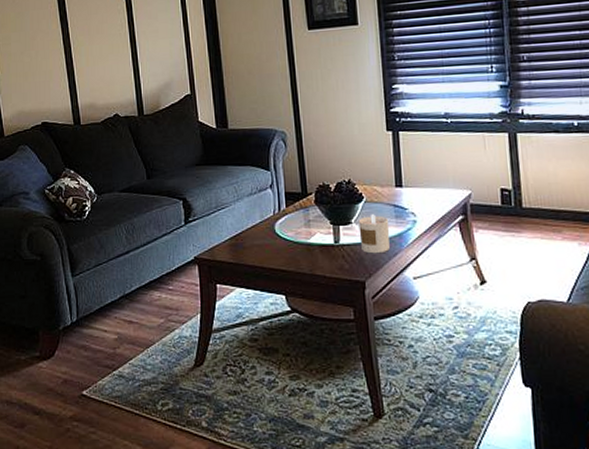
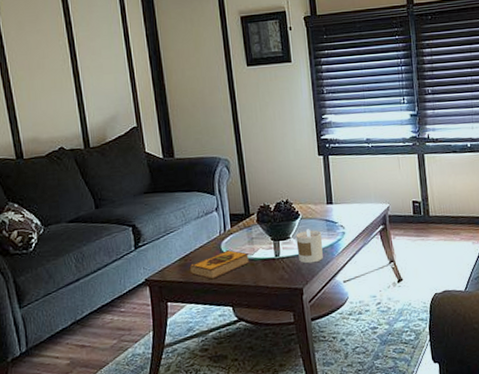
hardback book: none [240,231,306,263] -> present [189,249,250,280]

